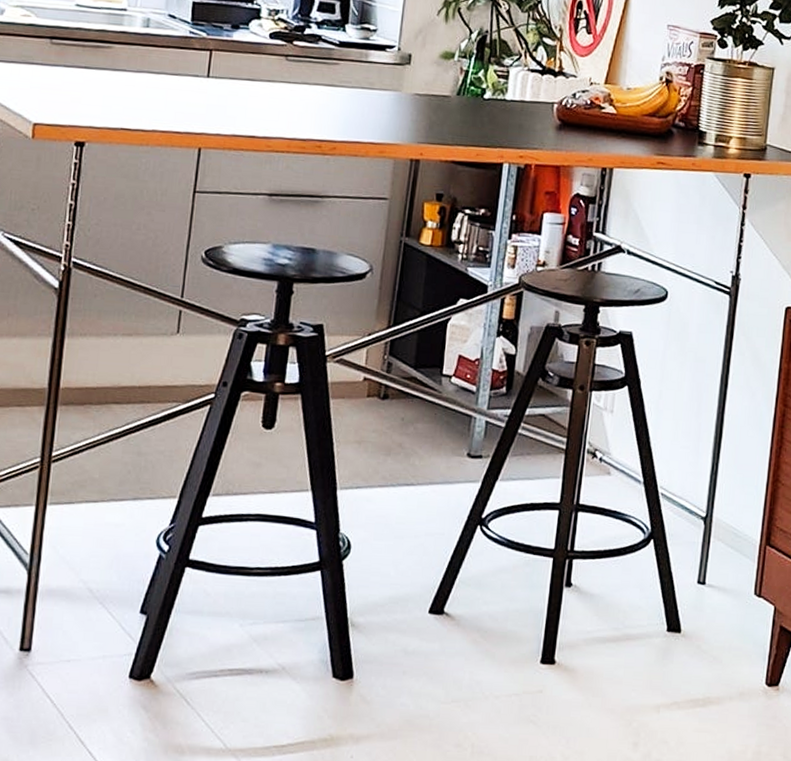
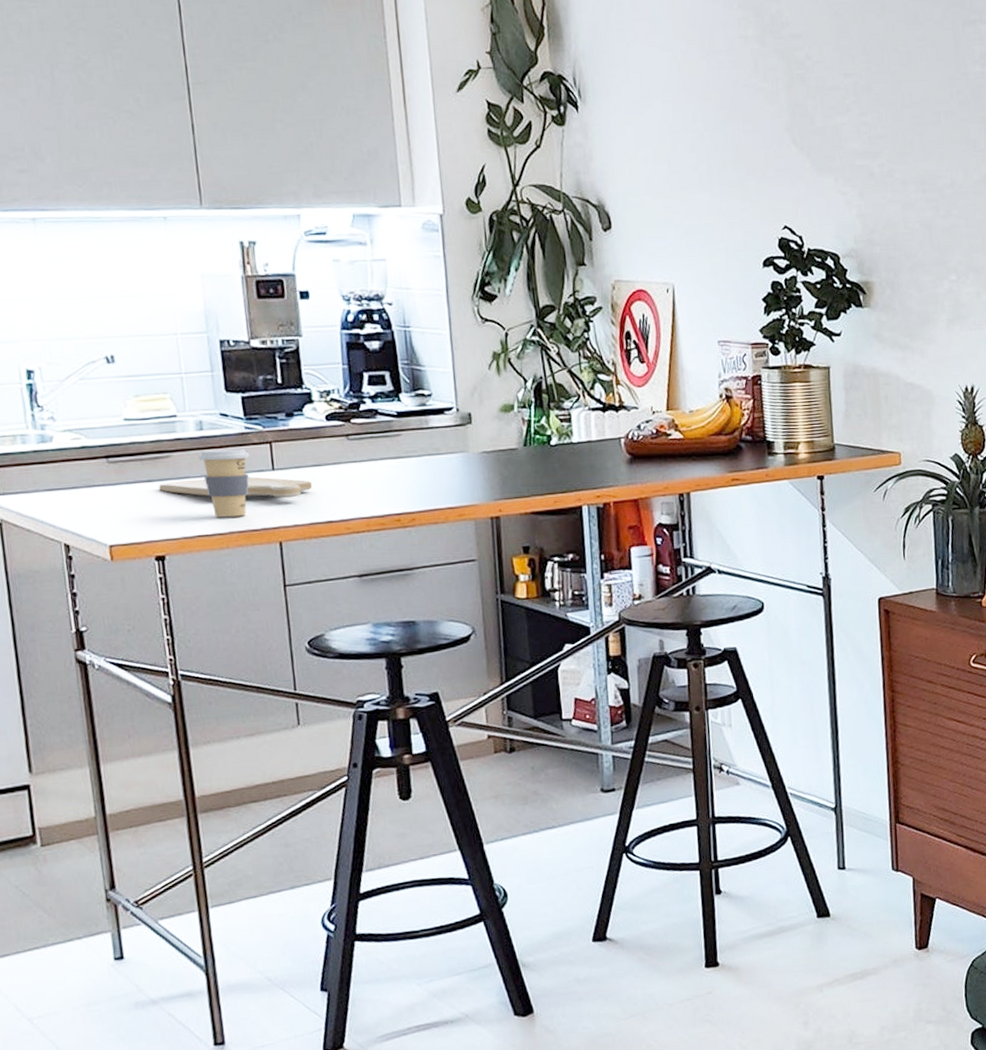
chopping board: none [94,71,242,107] -> present [159,476,312,498]
coffee cup: none [138,47,189,117] -> present [198,448,250,518]

